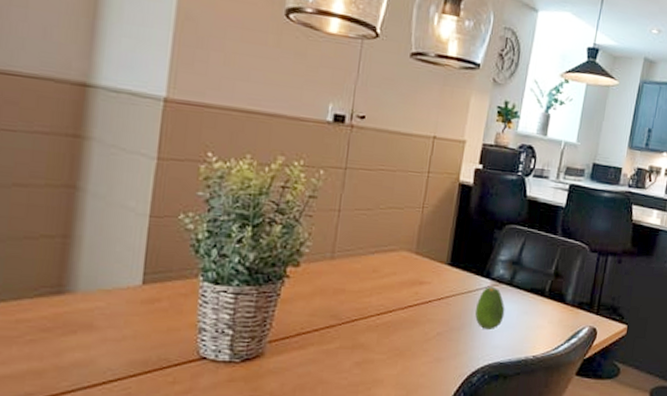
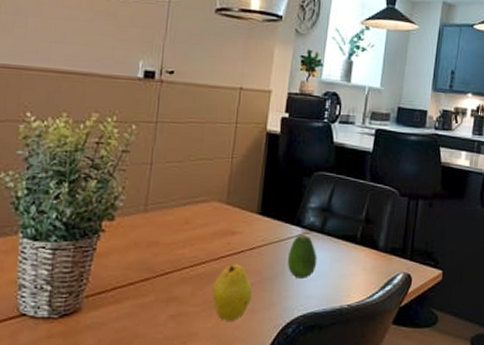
fruit: none [398,313,439,369] -> present [212,264,252,321]

